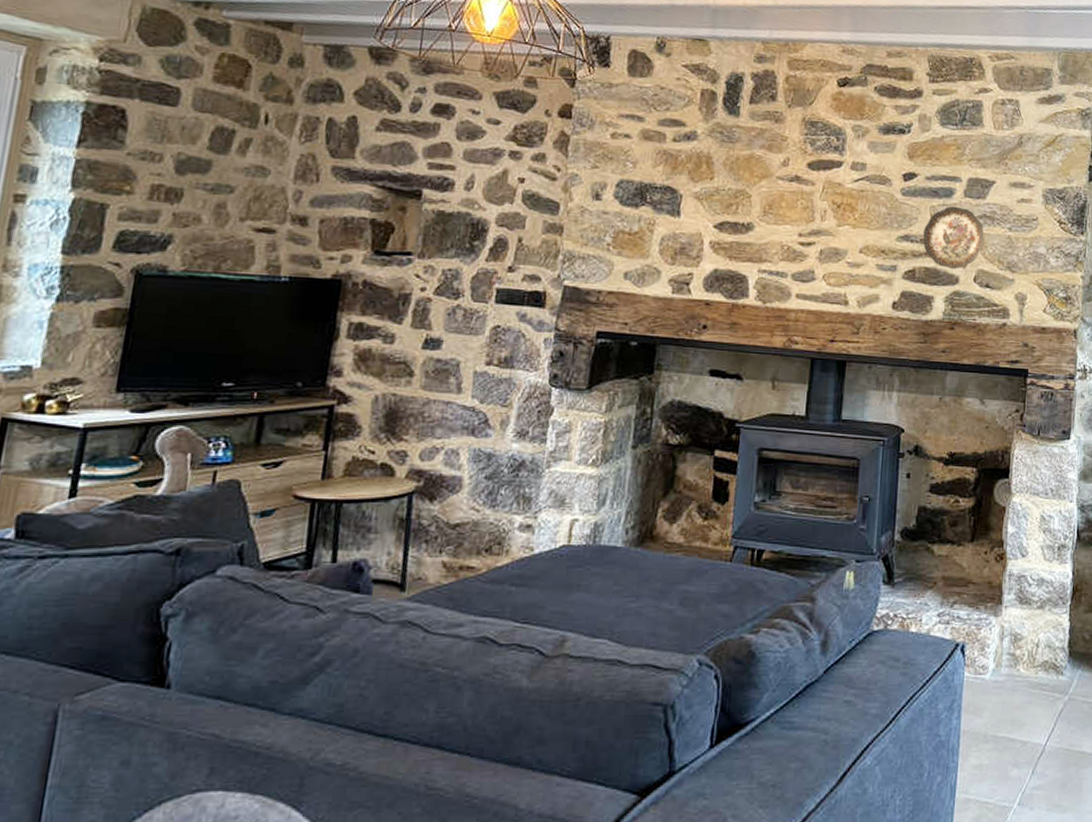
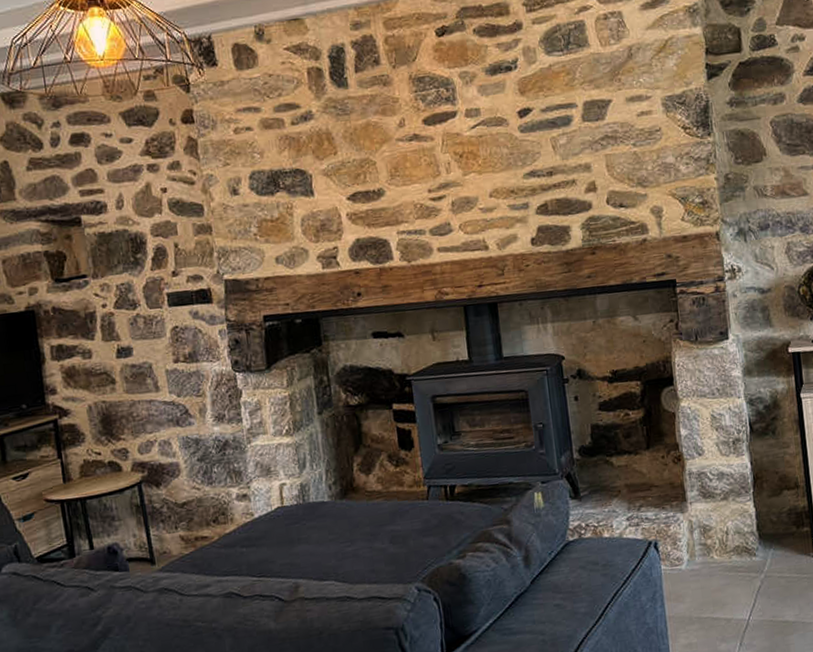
decorative plate: present [922,206,984,269] -> none [547,133,611,196]

